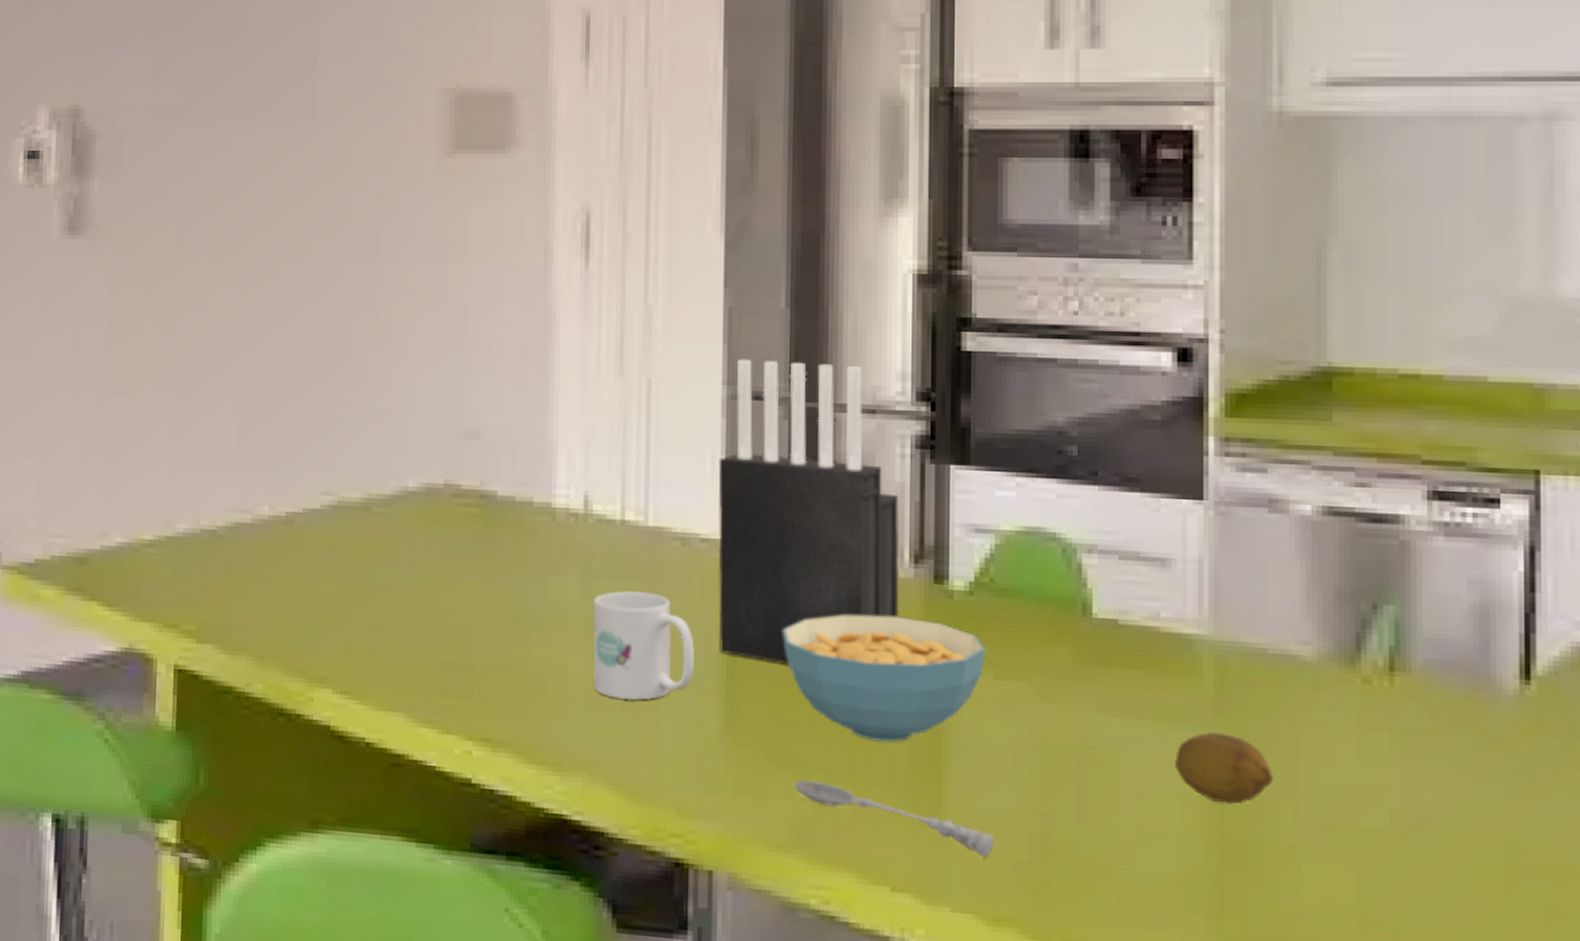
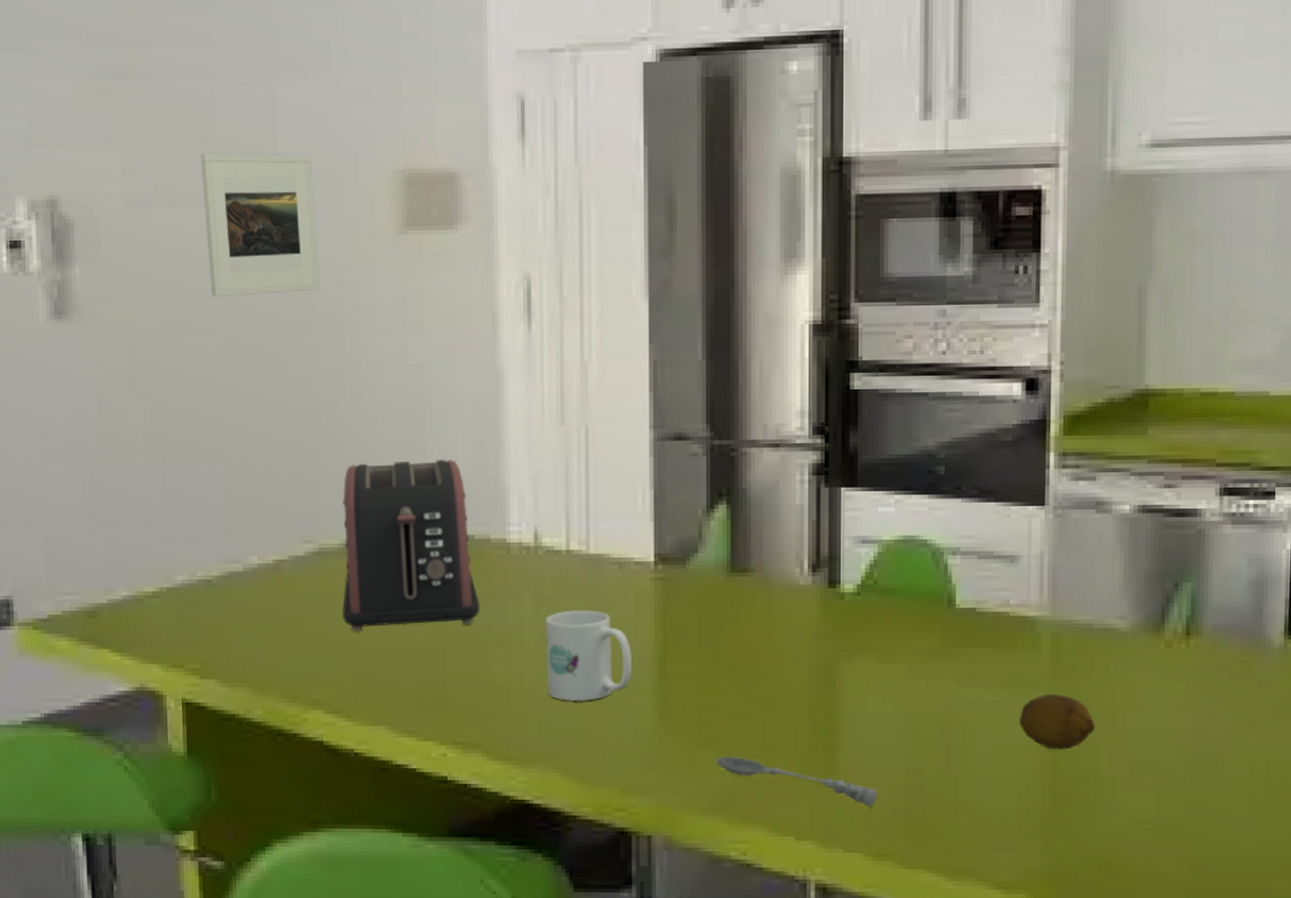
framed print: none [234,65,356,219] -> present [200,153,320,298]
toaster: none [361,407,518,601] -> present [343,460,480,631]
knife block: present [718,359,900,665] -> none [648,405,800,664]
cereal bowl: present [782,614,986,743] -> none [704,617,871,721]

